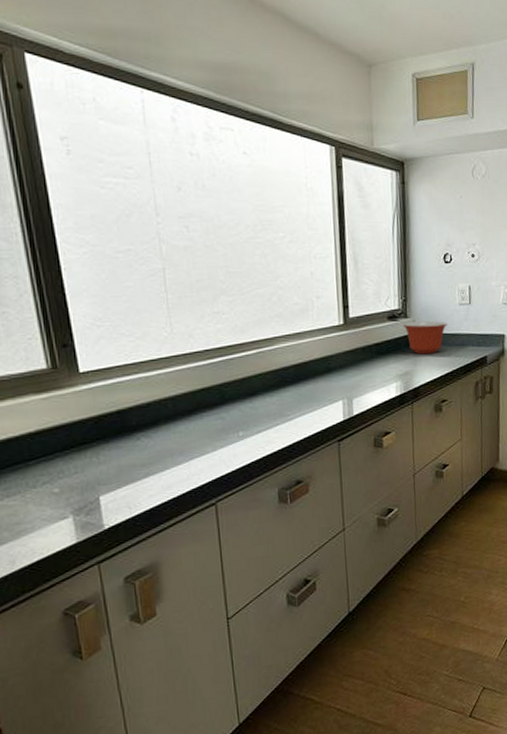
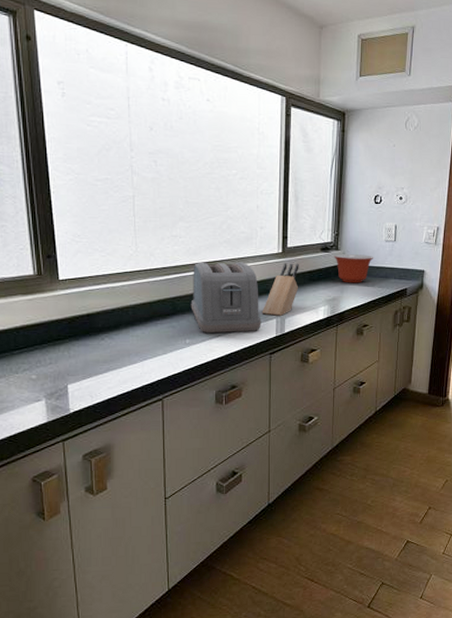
toaster: none [241,338,326,423] -> present [191,262,262,334]
knife block: none [325,335,366,397] -> present [262,263,299,316]

